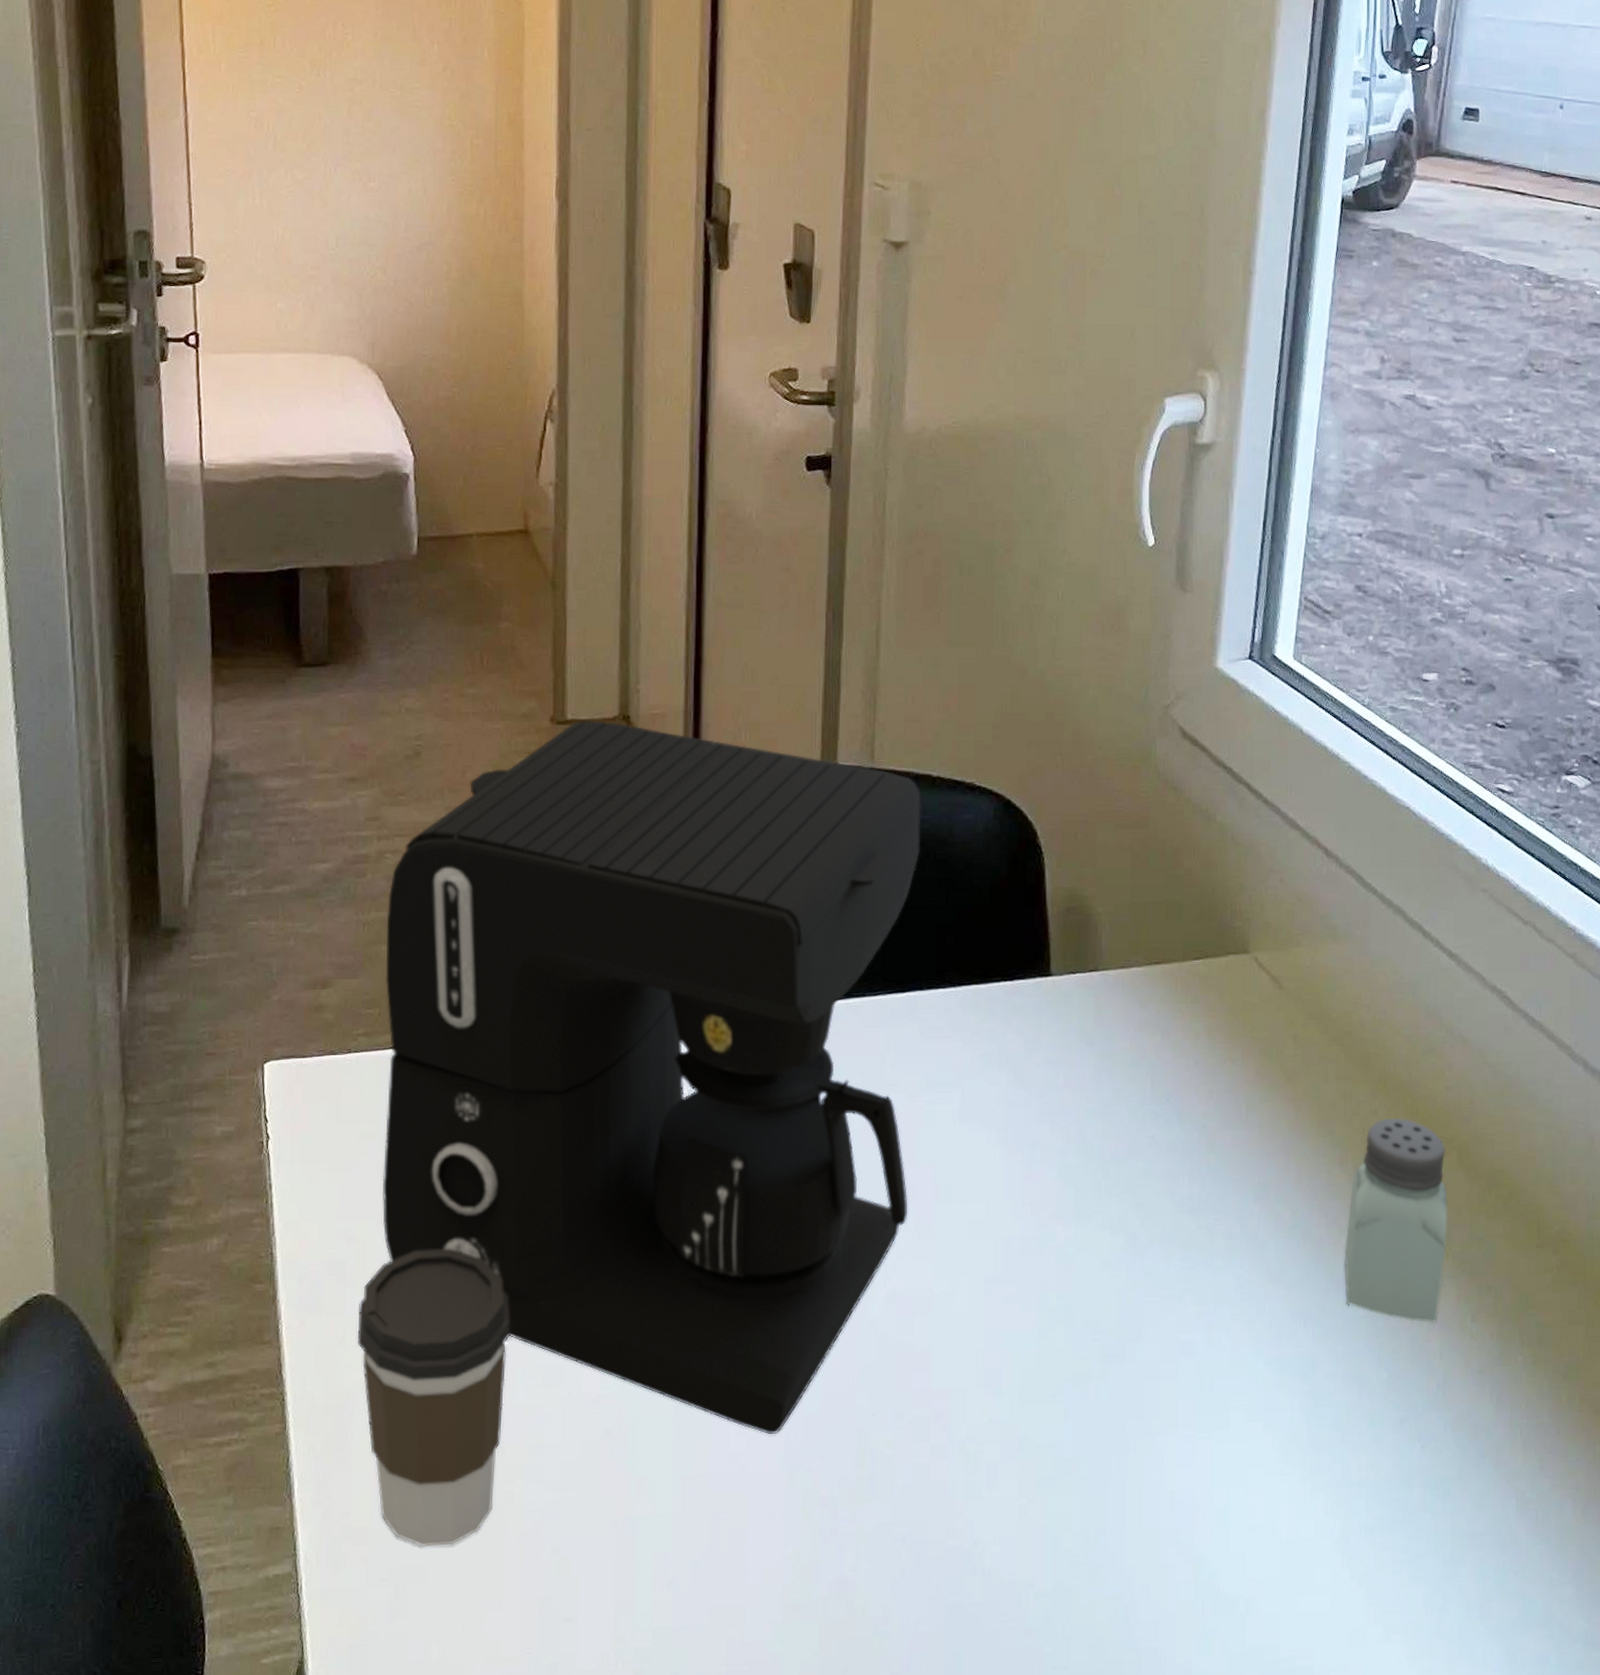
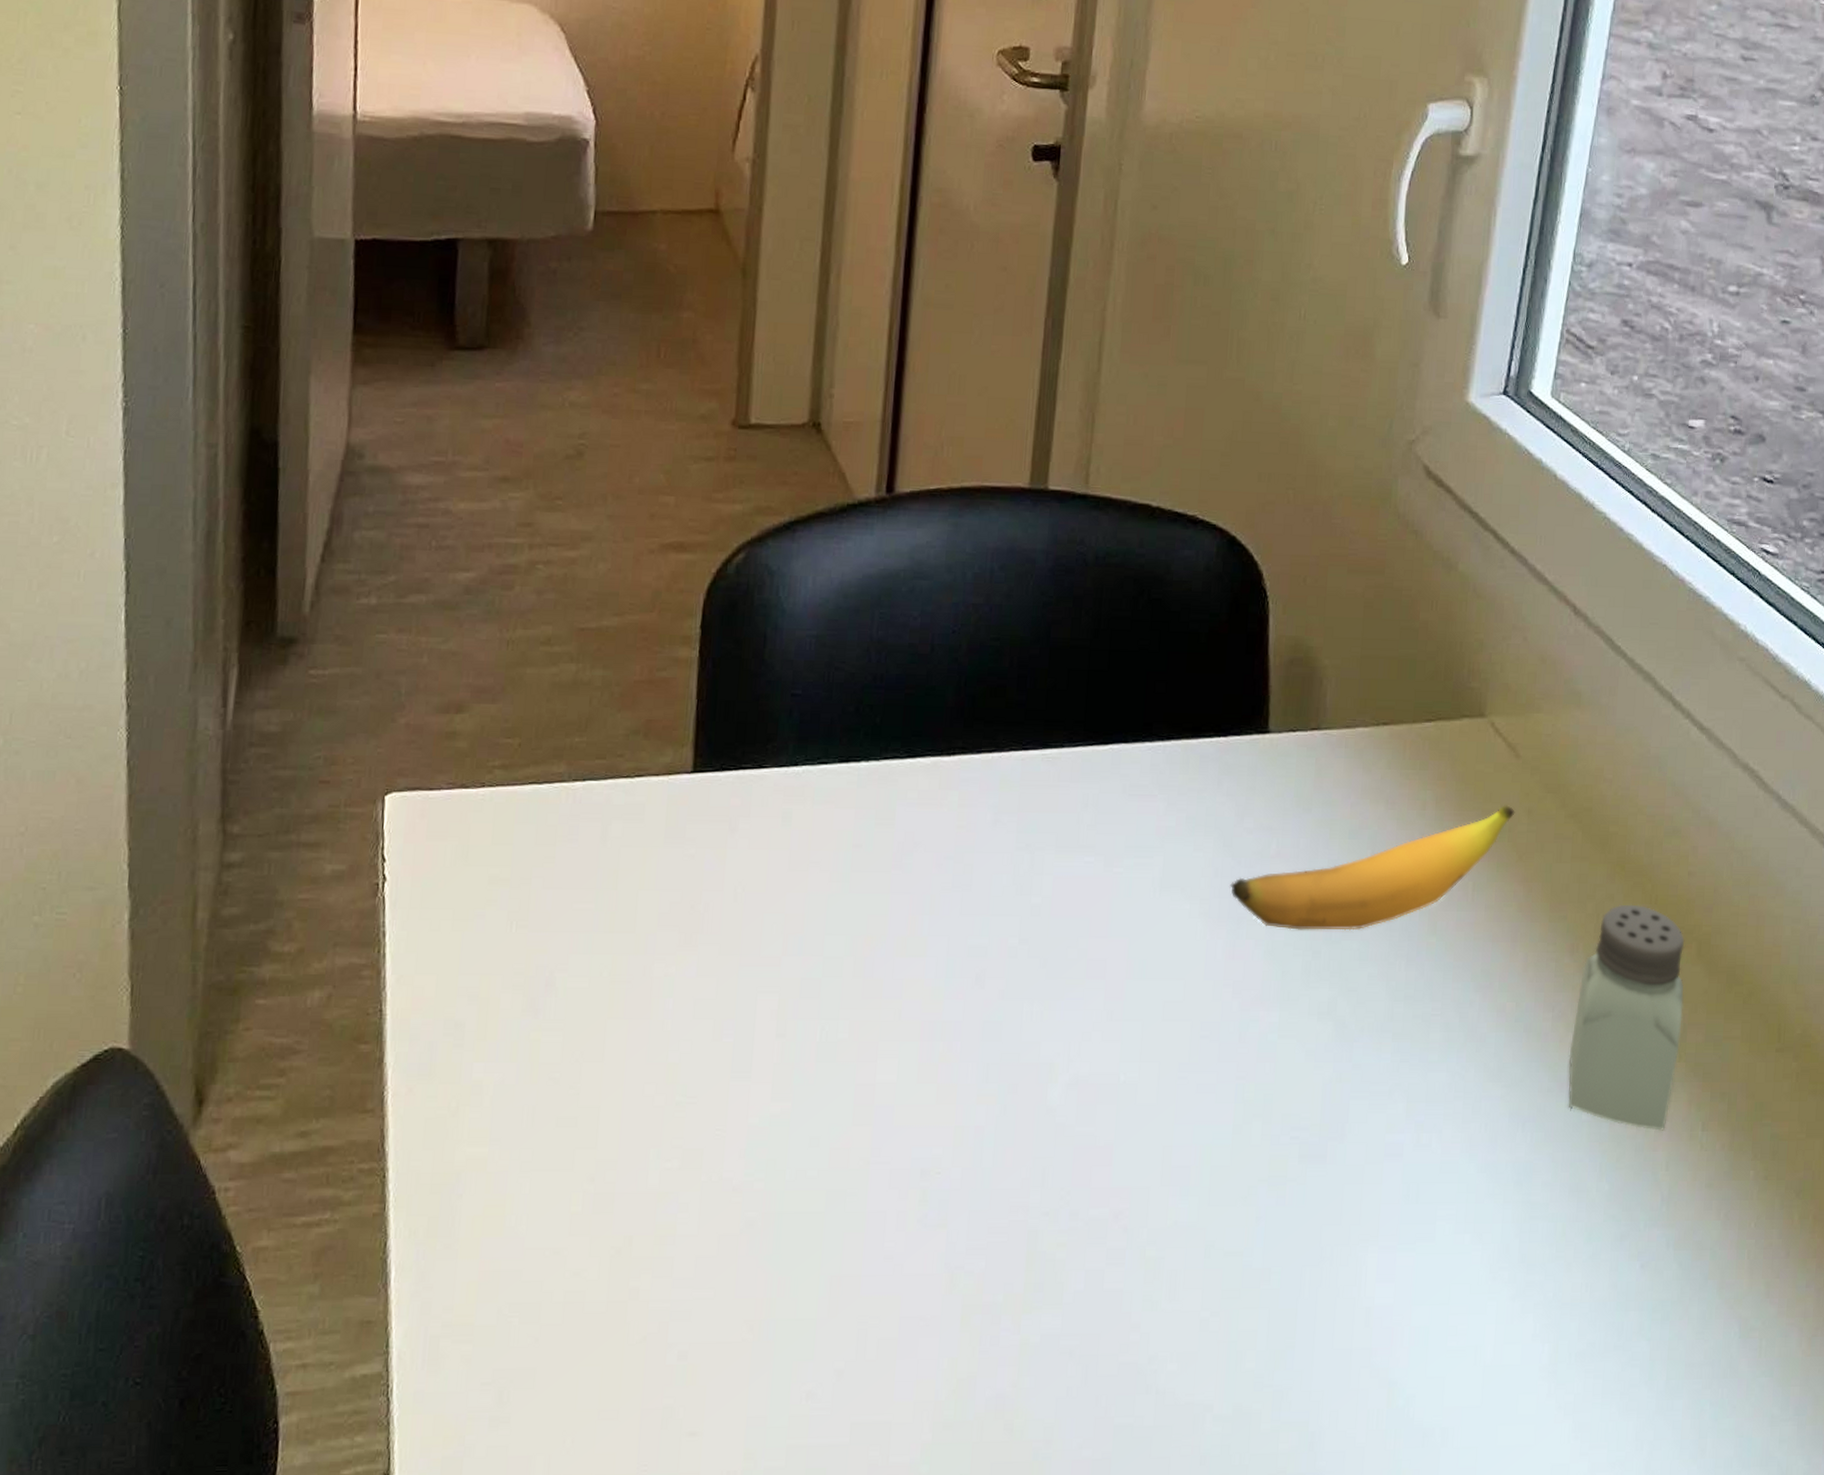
coffee cup: present [357,1248,511,1547] -> none [472,1011,647,1347]
coffee maker: present [382,719,921,1434] -> none [509,425,1138,1231]
banana: none [1023,1031,1282,1153] -> present [1230,804,1515,931]

